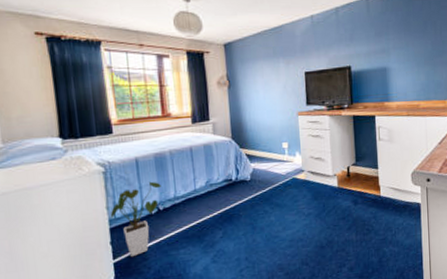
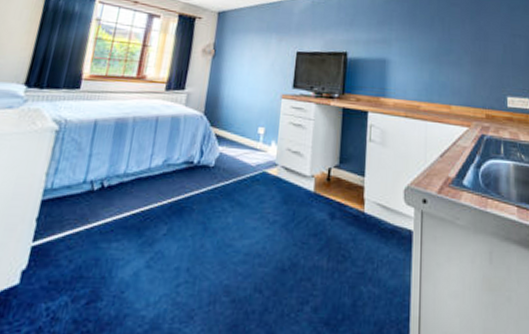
house plant: present [110,181,161,257] -> none [47,149,114,243]

